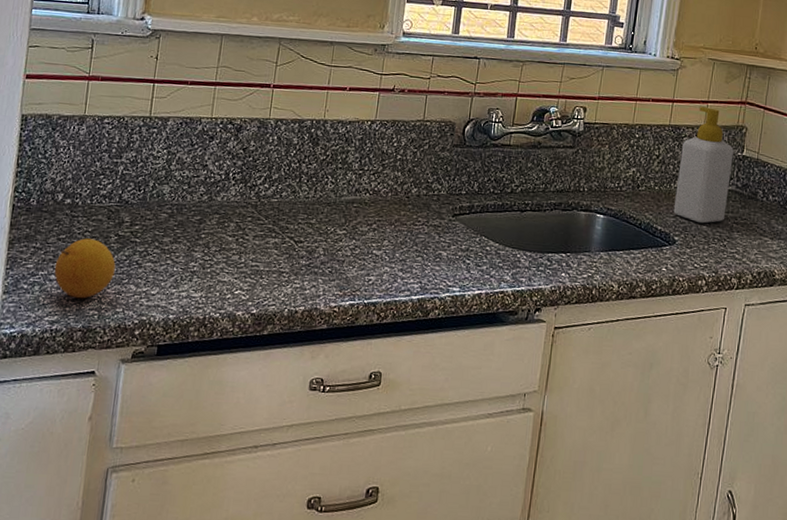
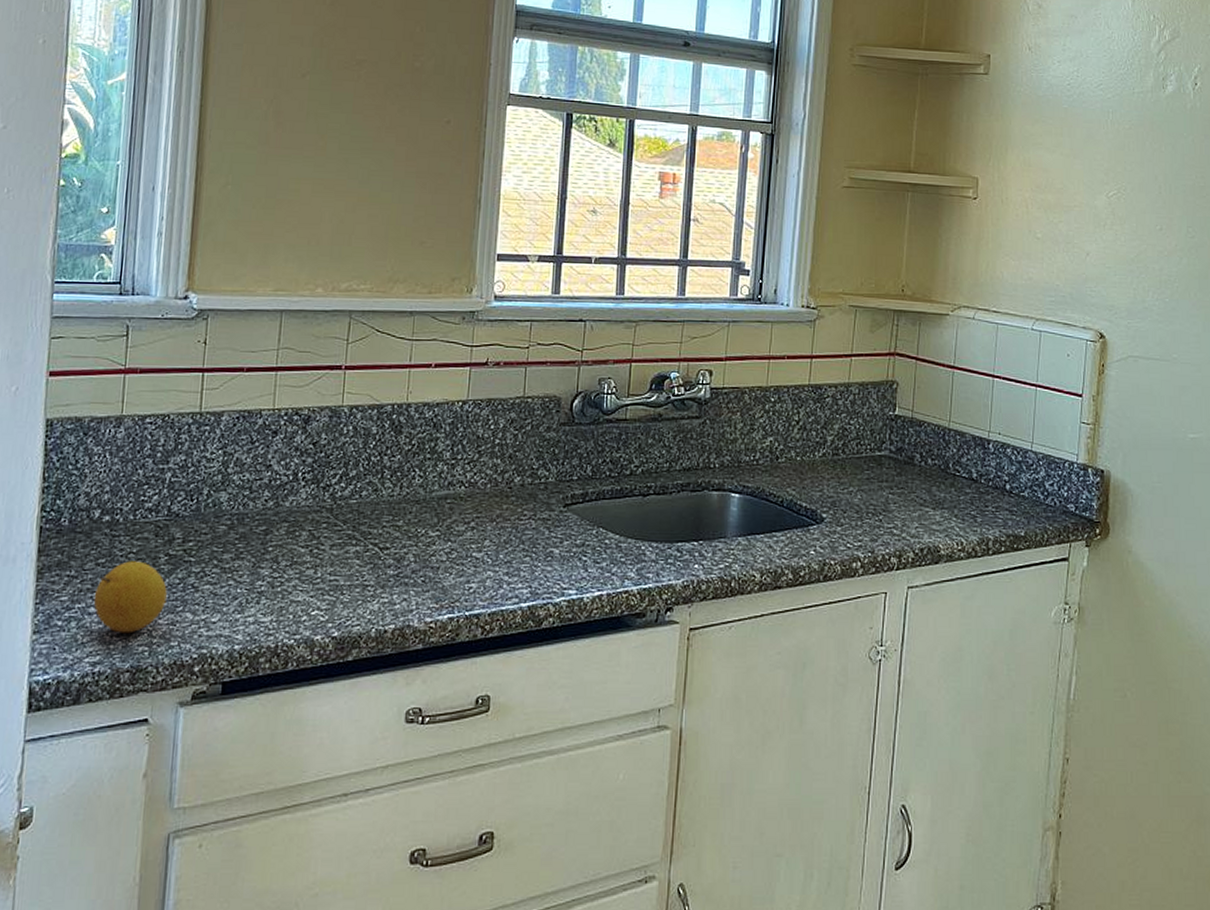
soap bottle: present [673,106,734,224] -> none [819,361,884,496]

